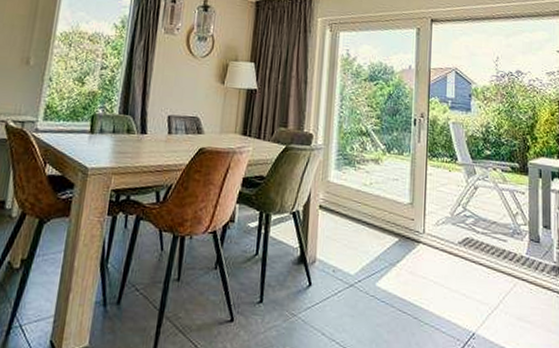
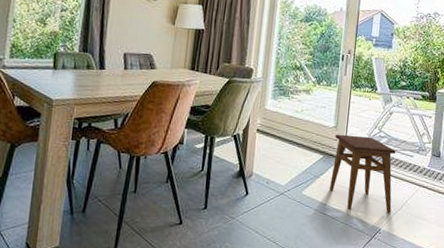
stool: none [407,212,486,313] -> present [329,134,396,213]

